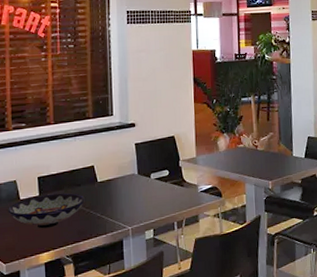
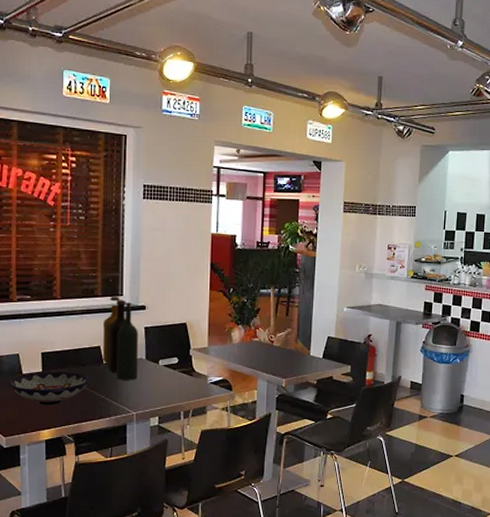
bottle: none [96,116,131,197] -> present [102,296,138,380]

